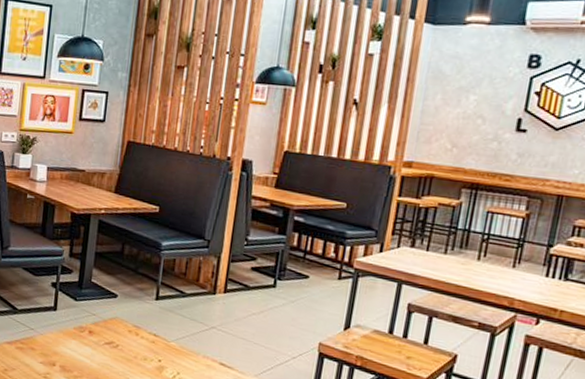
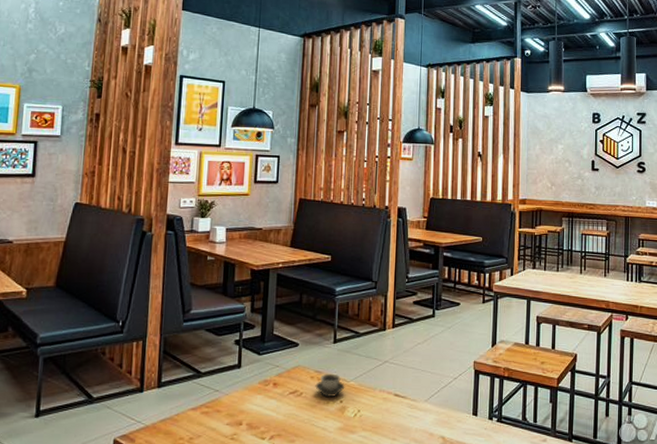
cup: none [132,329,165,355] -> present [315,373,345,397]

